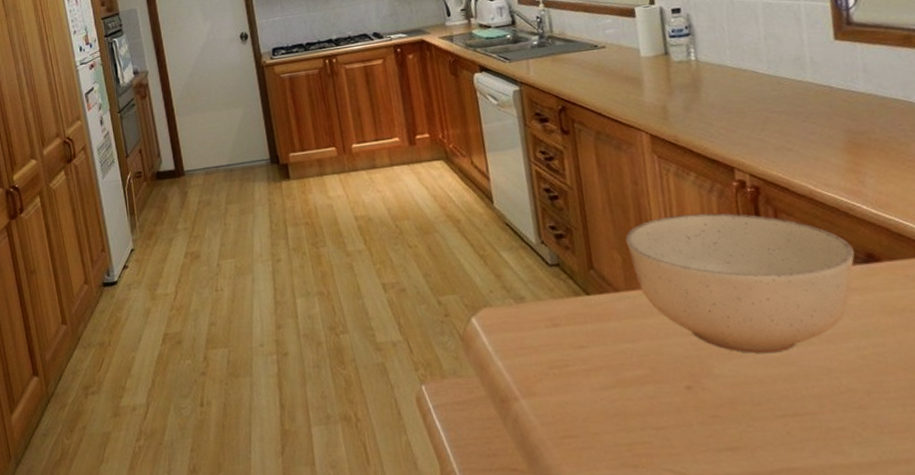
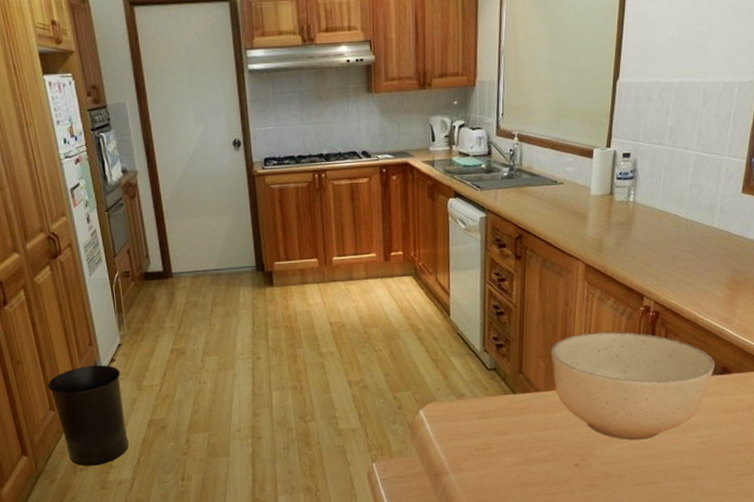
waste bin: none [60,272,143,390] -> present [48,365,129,467]

